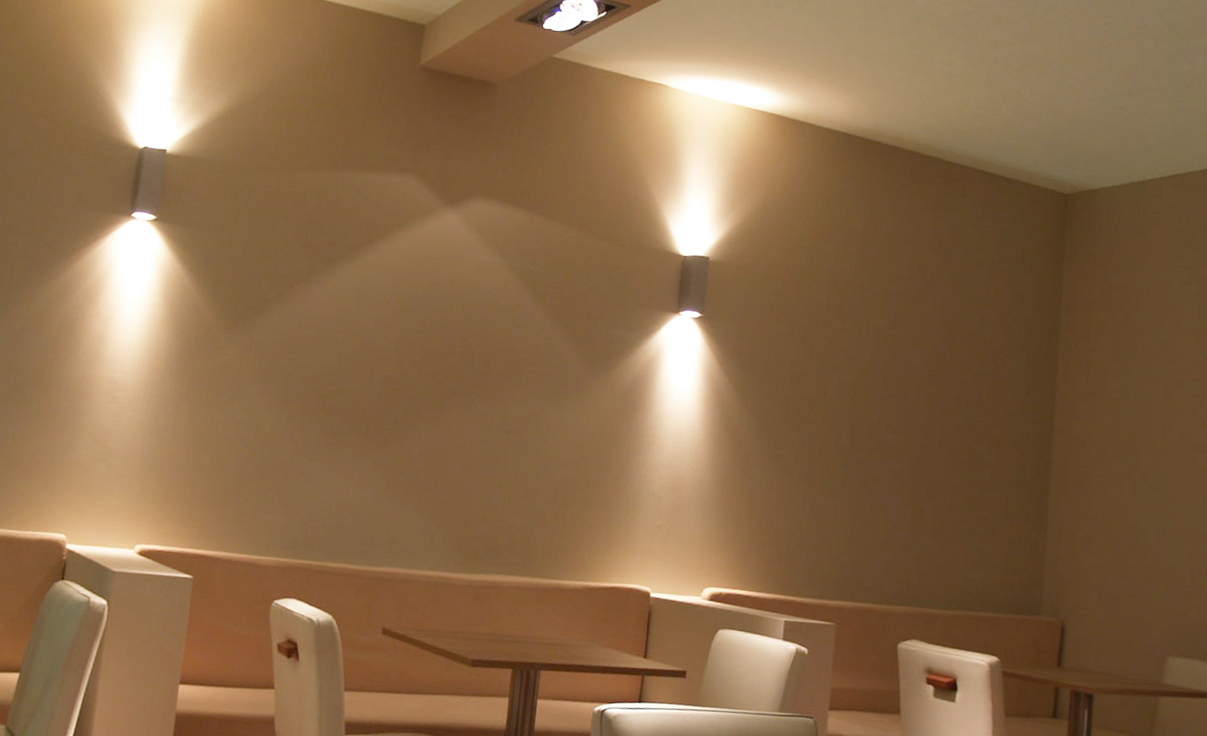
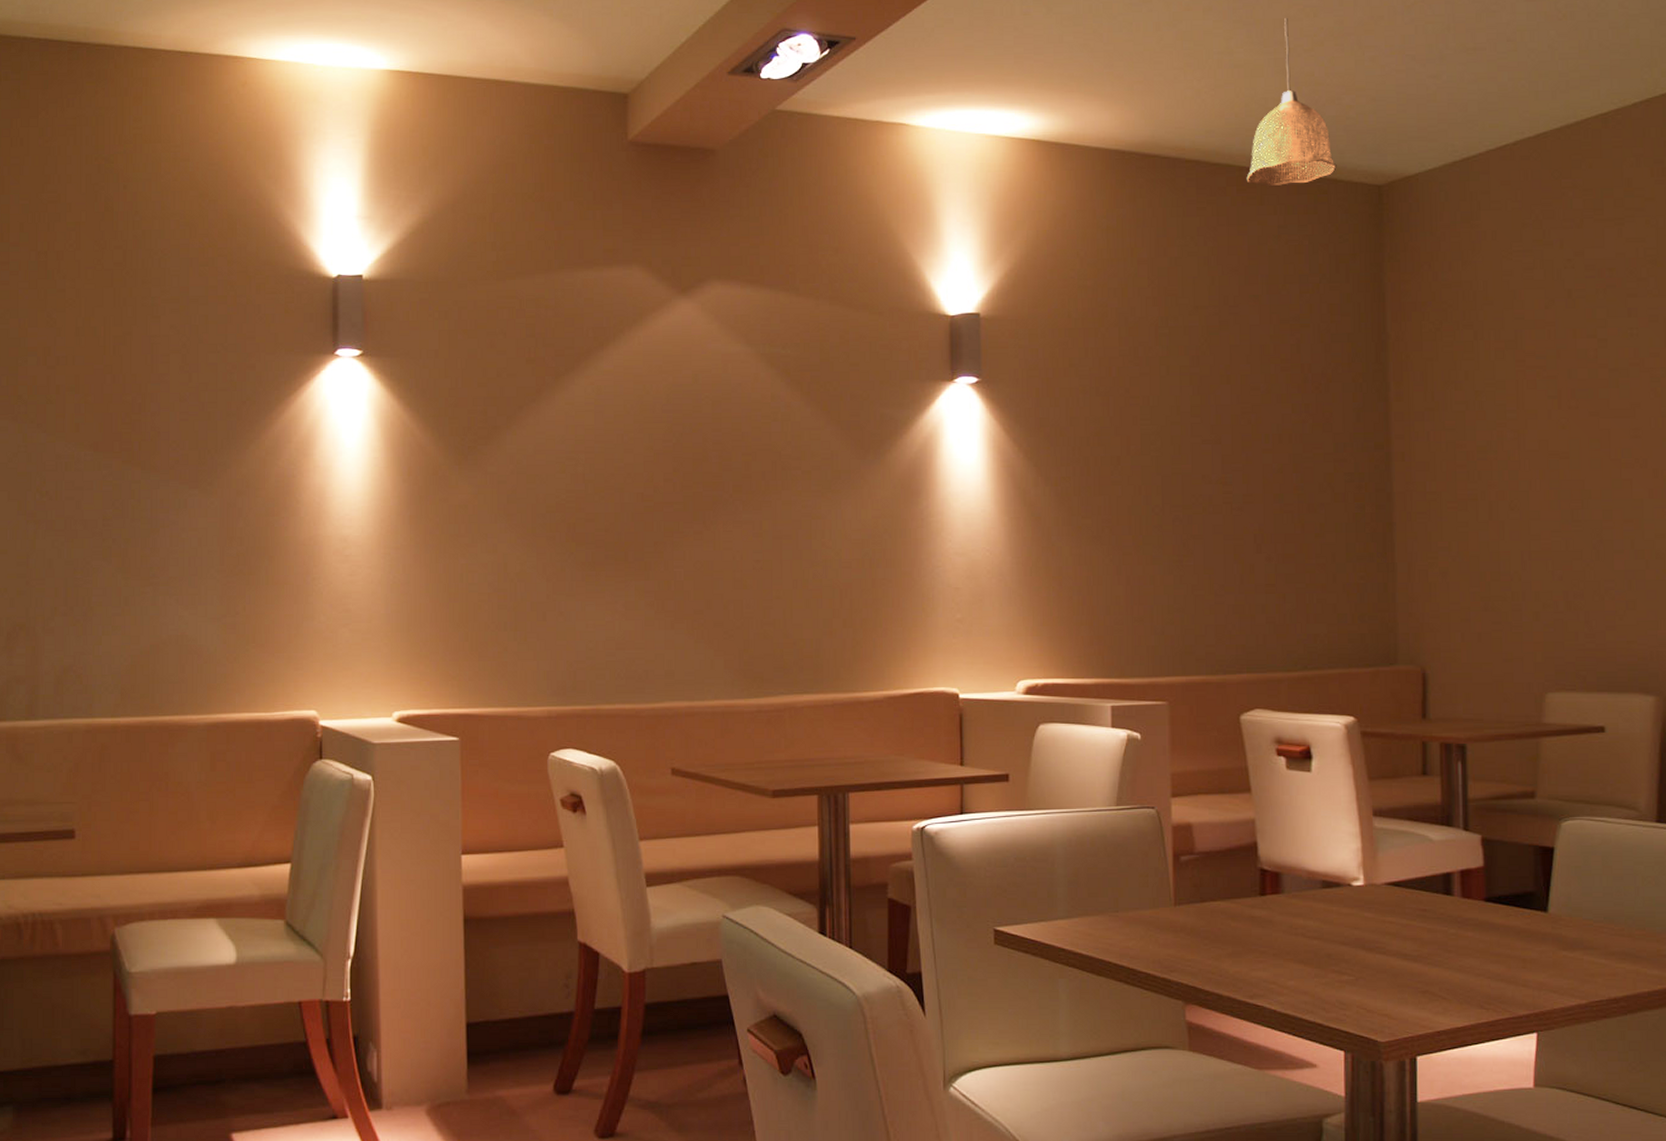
pendant lamp: none [953,40,1032,184] -> present [1246,17,1337,187]

